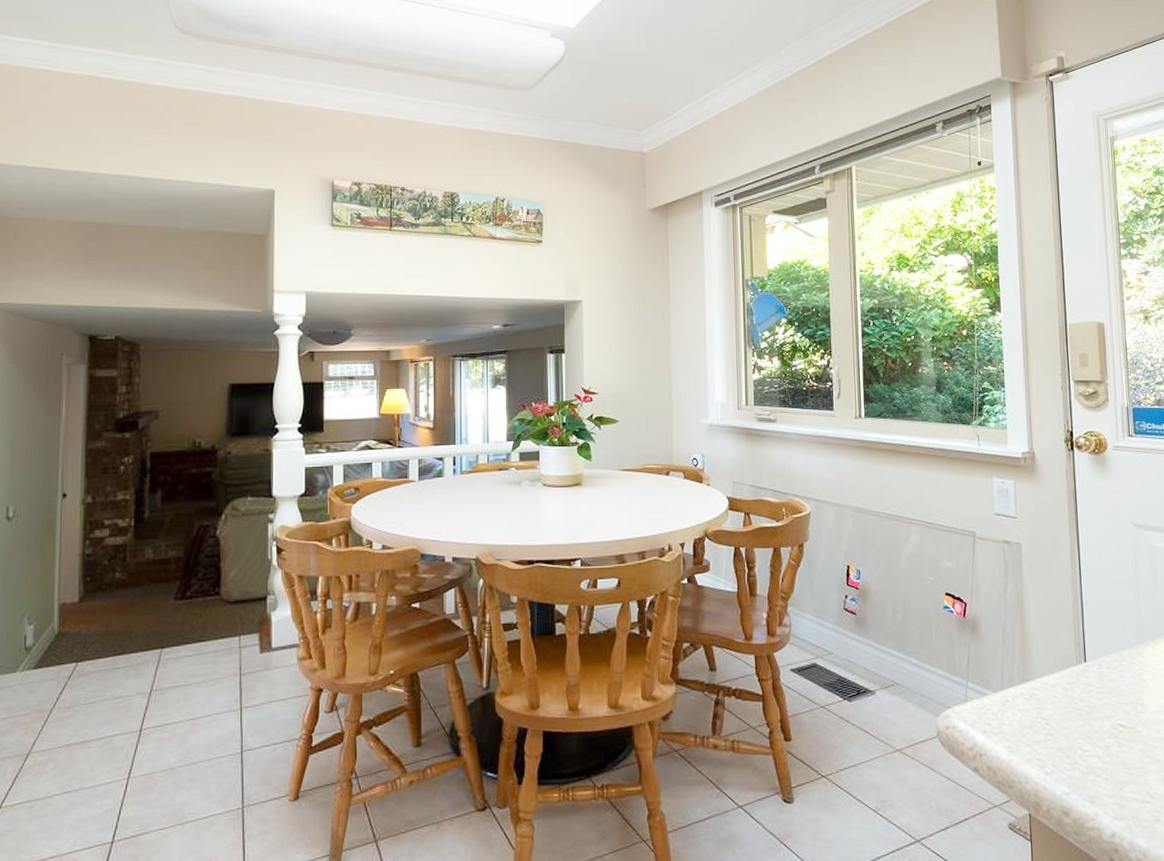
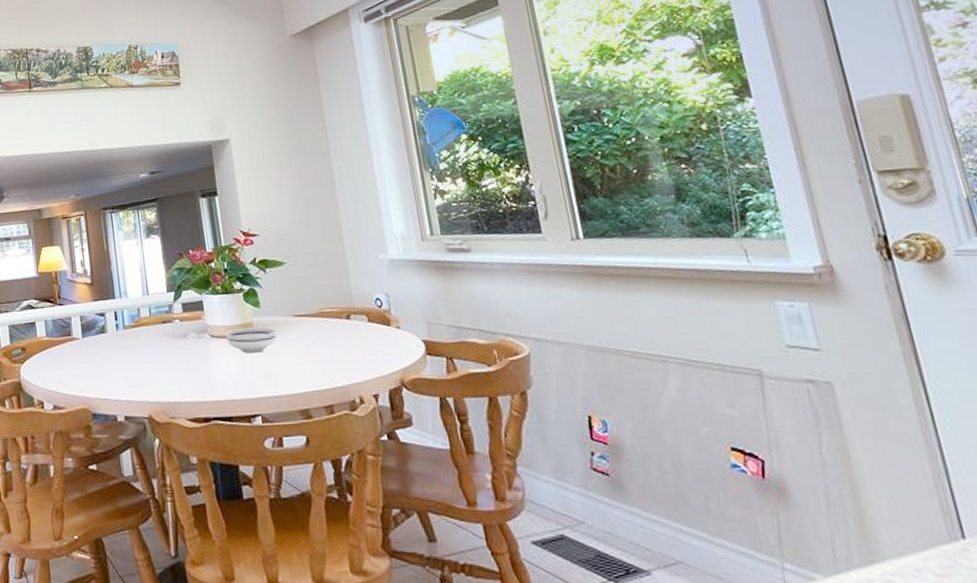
bowl: none [556,478,603,502] -> present [225,327,277,354]

